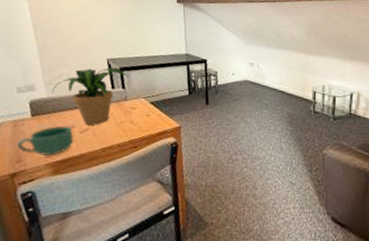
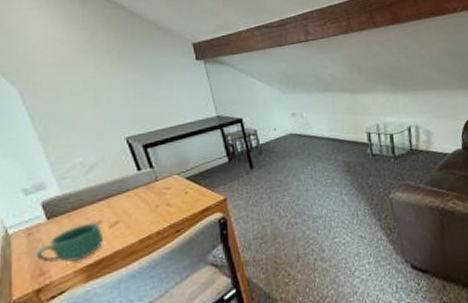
potted plant: present [51,67,129,125] -> none [66,145,155,217]

